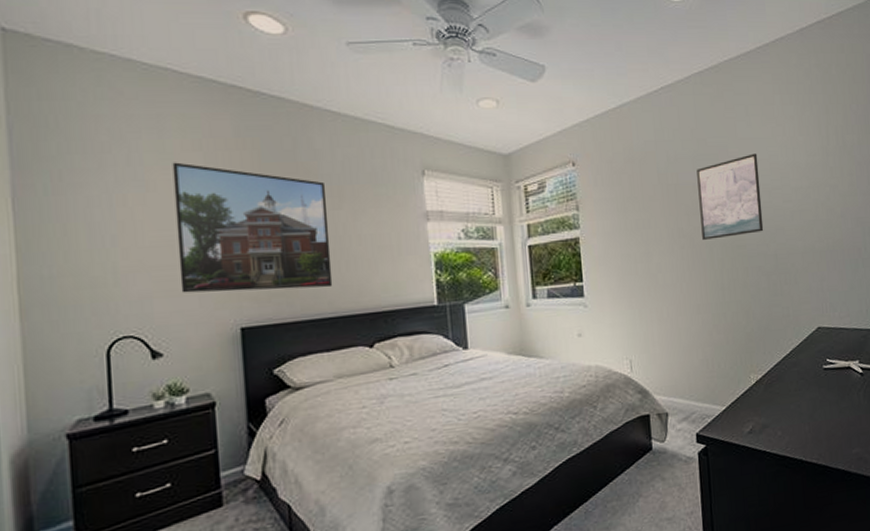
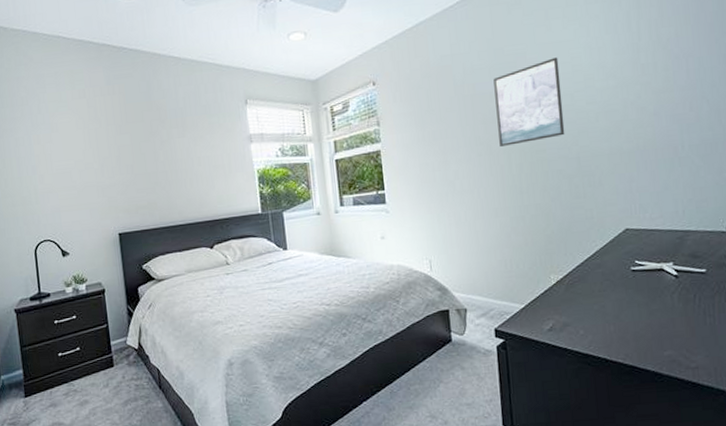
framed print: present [172,162,333,293] -> none [67,108,182,208]

